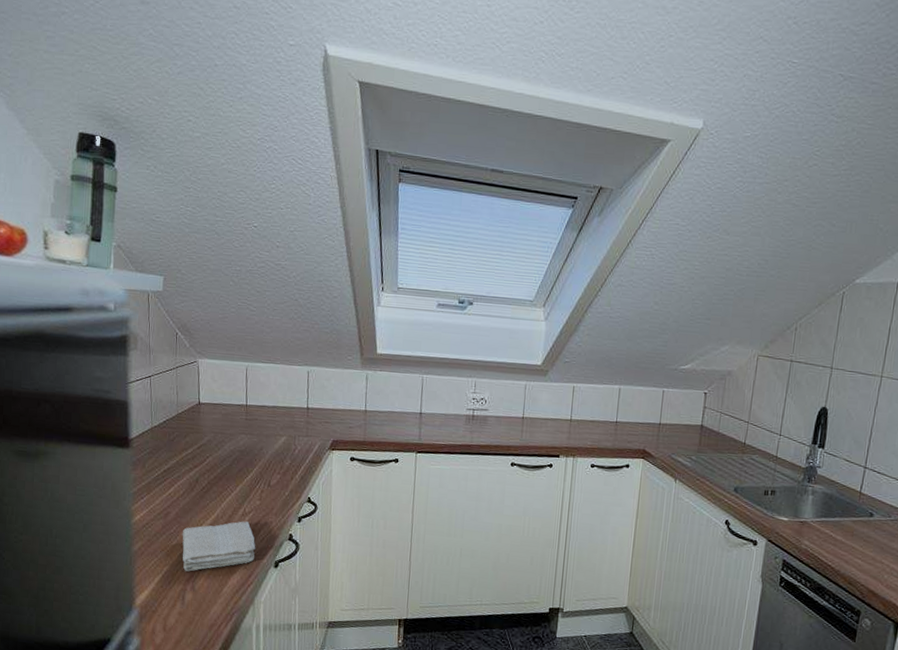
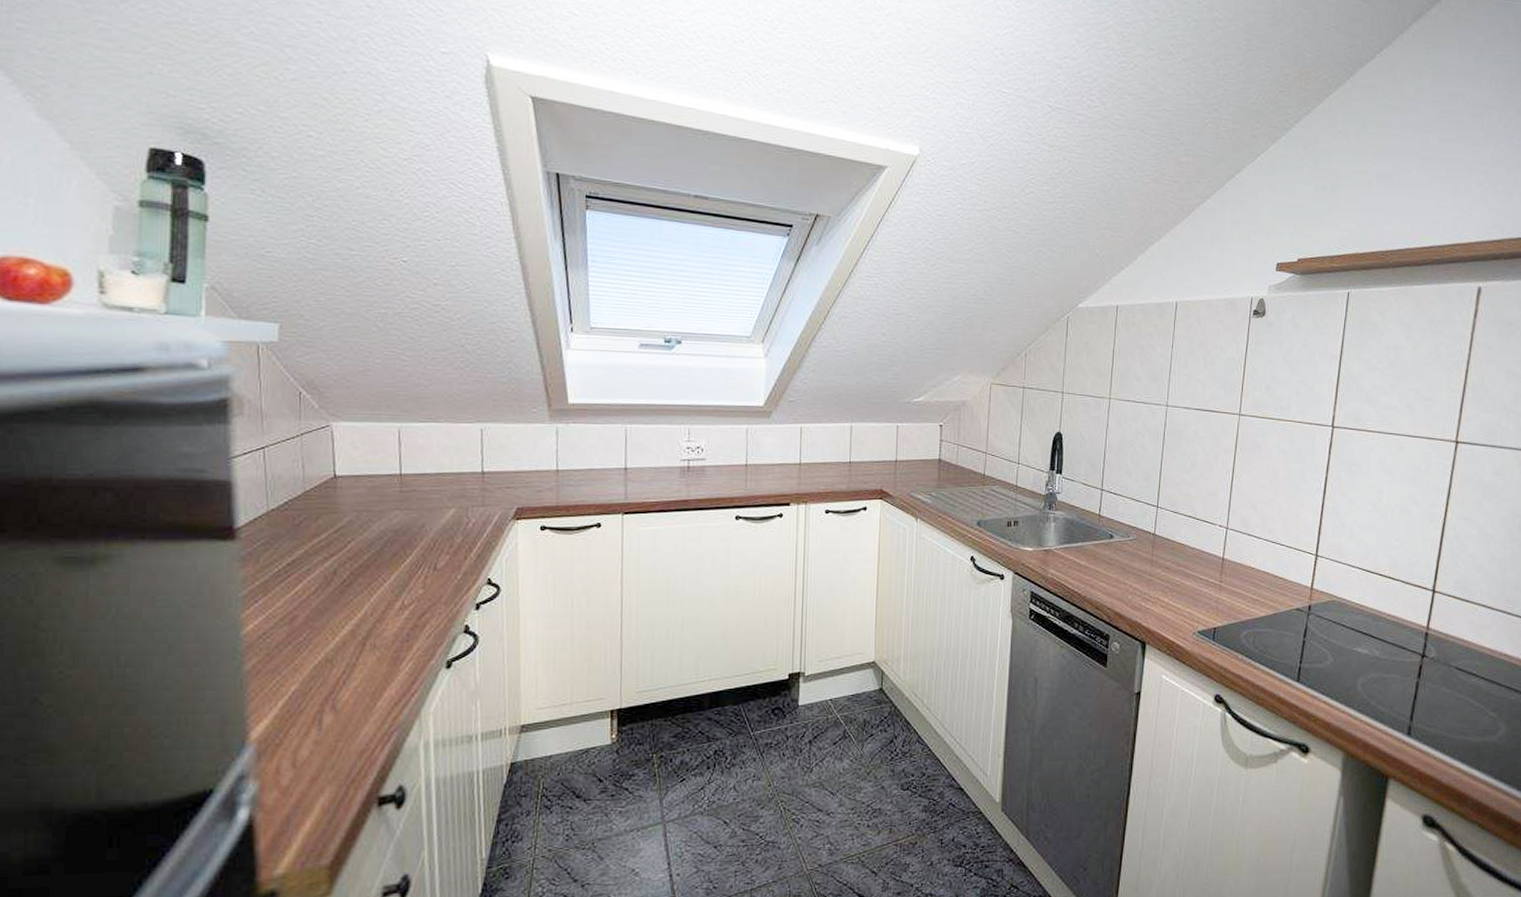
washcloth: present [182,521,256,572] -> none [316,616,420,688]

